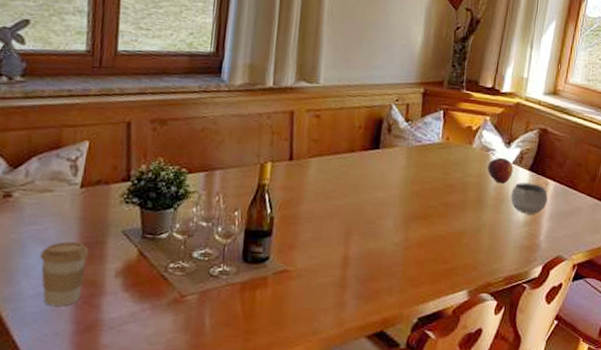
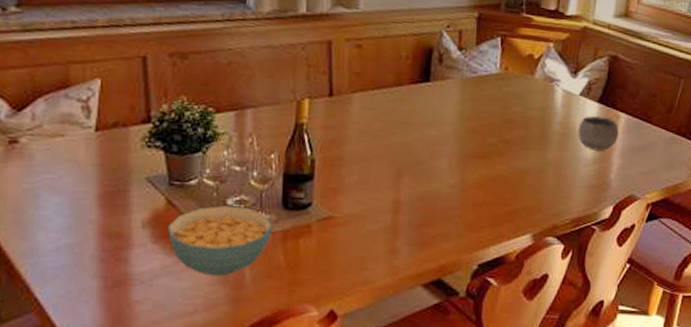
coffee cup: present [40,241,89,307] -> none [57,191,112,261]
cereal bowl: none [138,258,233,324] -> present [168,206,273,276]
fruit: present [488,158,513,184] -> none [552,89,580,118]

